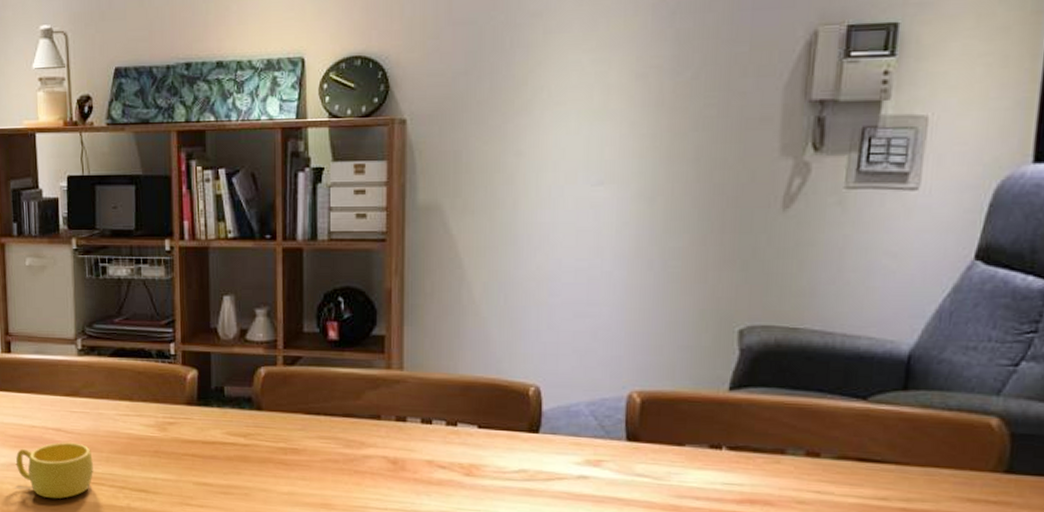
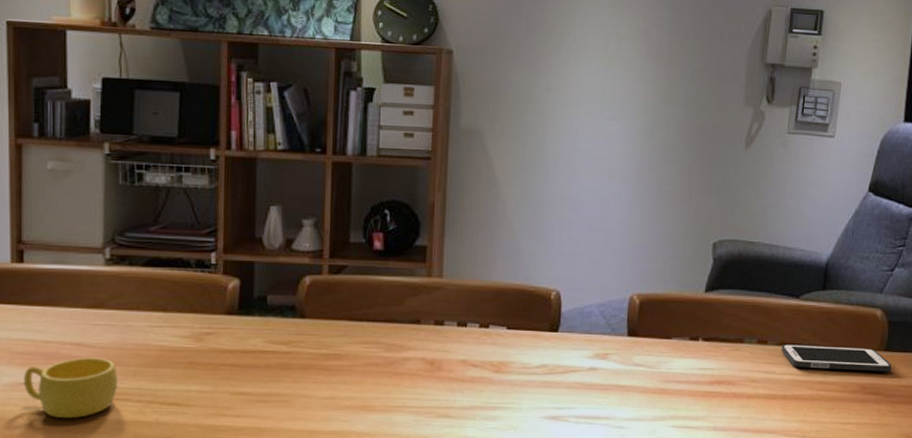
cell phone: none [840,458,1017,501] -> present [781,344,892,372]

